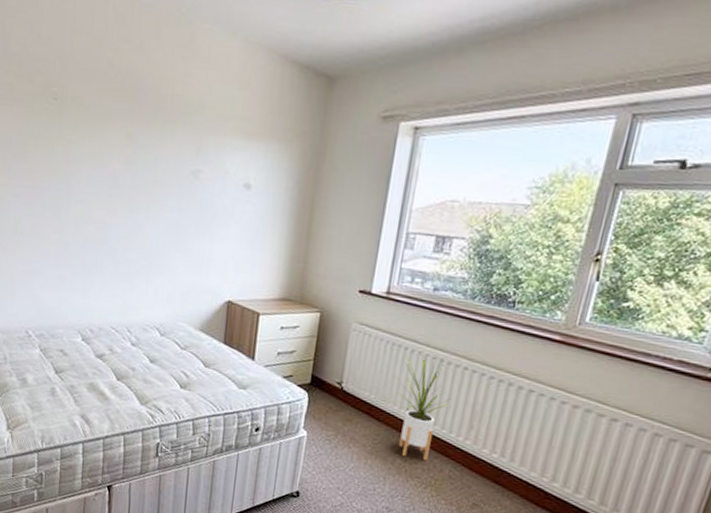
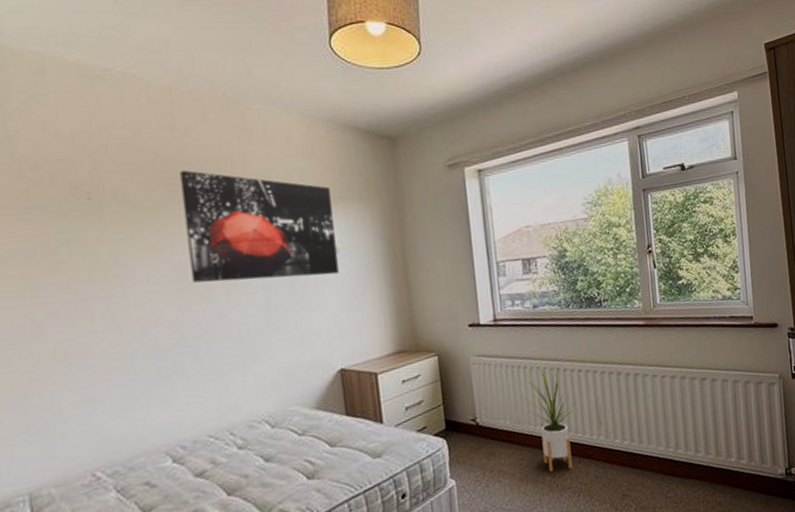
wall art: none [121,84,257,211] -> present [179,170,339,283]

